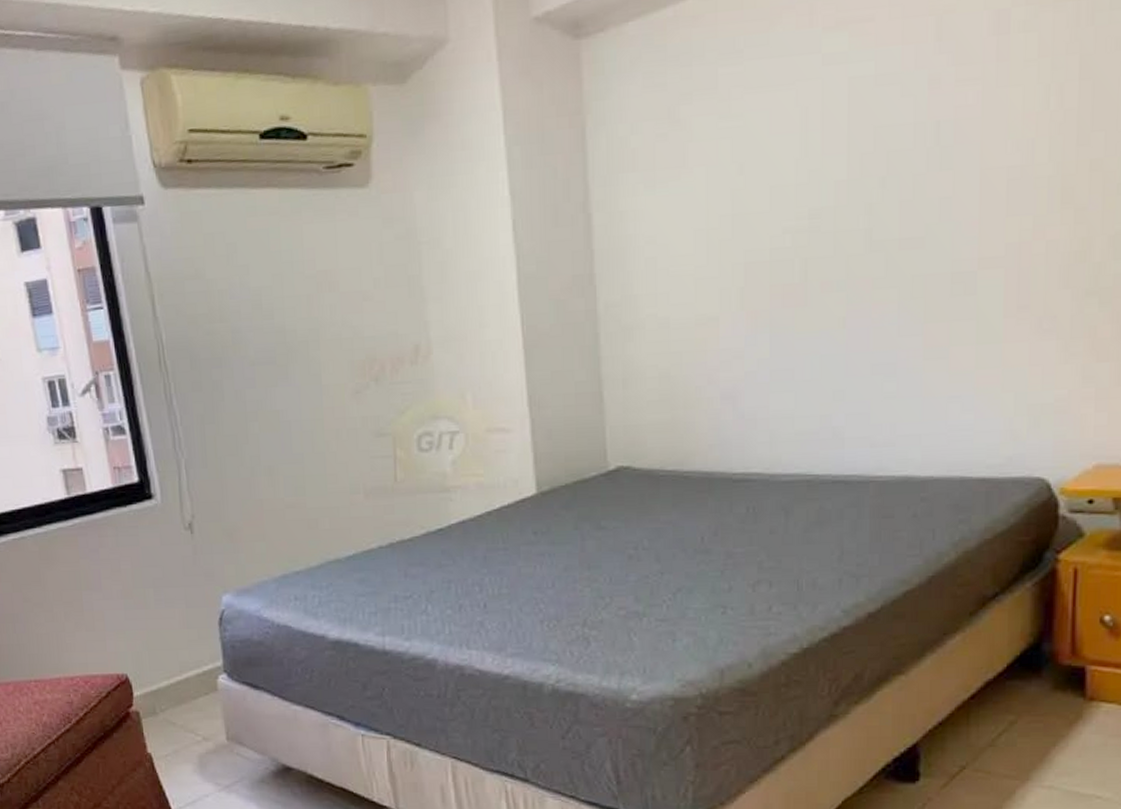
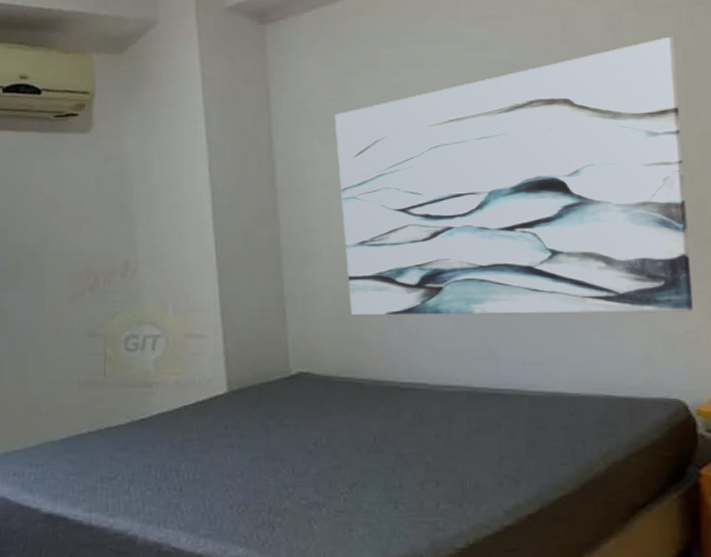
wall art: none [663,40,1070,398] -> present [335,37,693,316]

